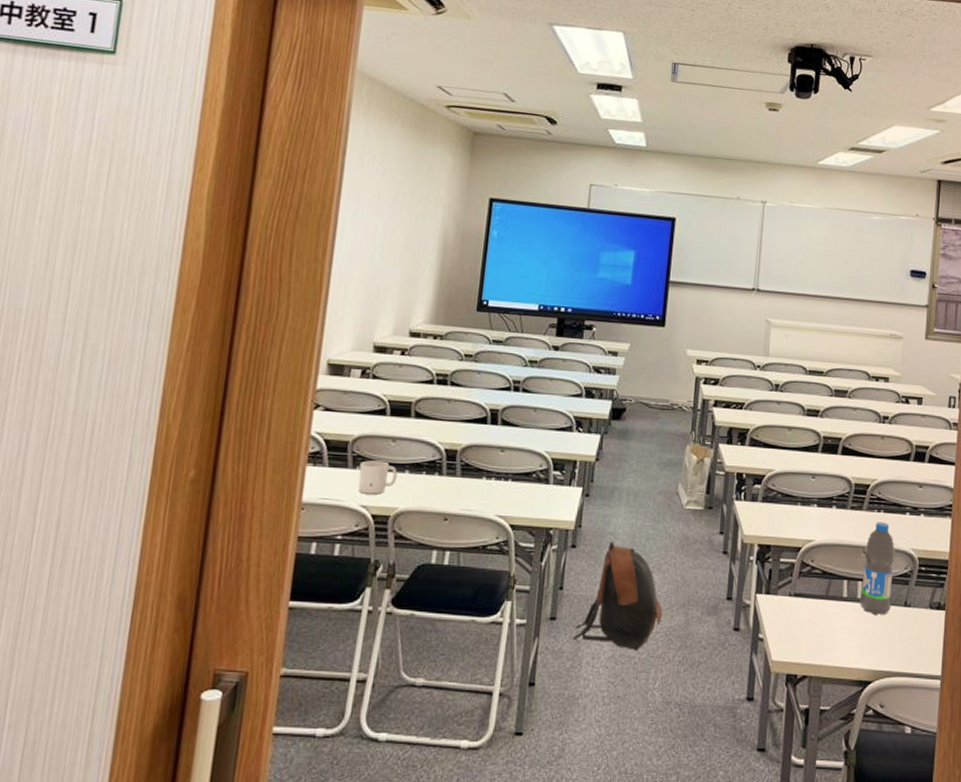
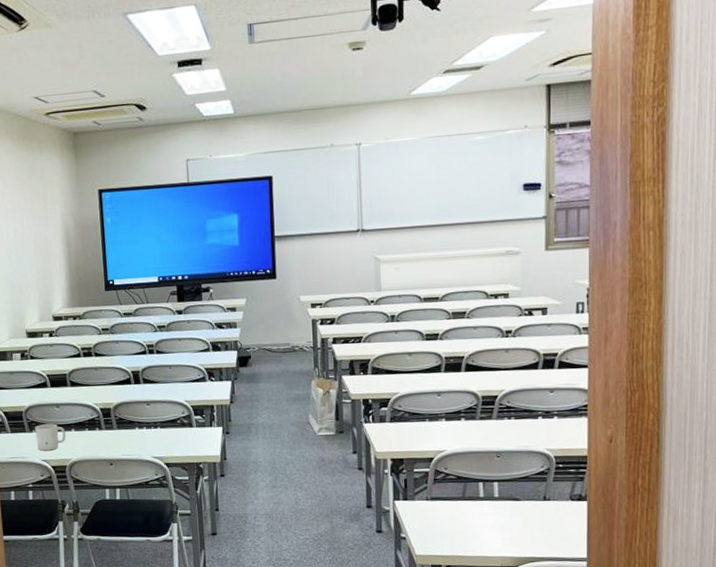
backpack: present [574,541,663,650] -> none [234,468,310,554]
water bottle: present [859,522,896,615] -> none [496,428,531,510]

